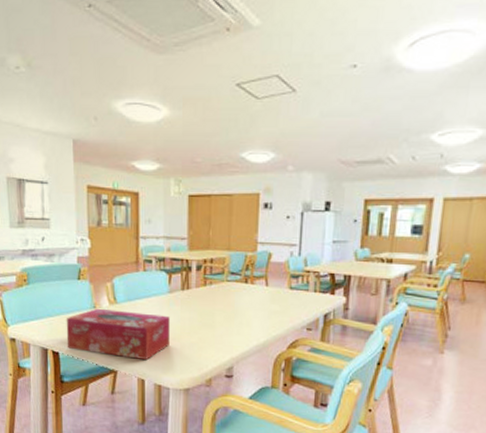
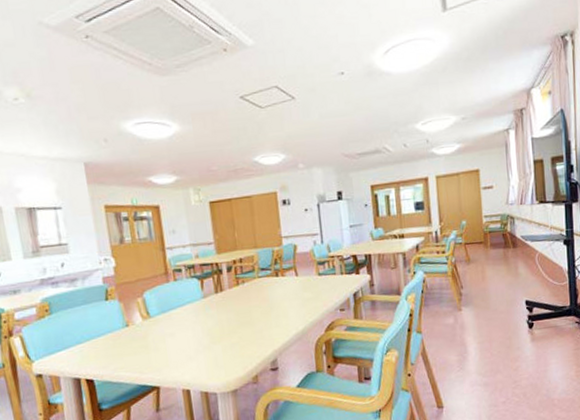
tissue box: present [66,308,170,360] -> none [97,320,211,374]

